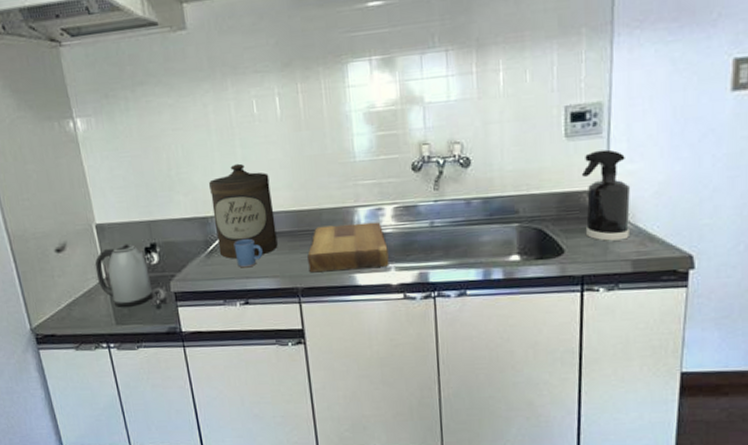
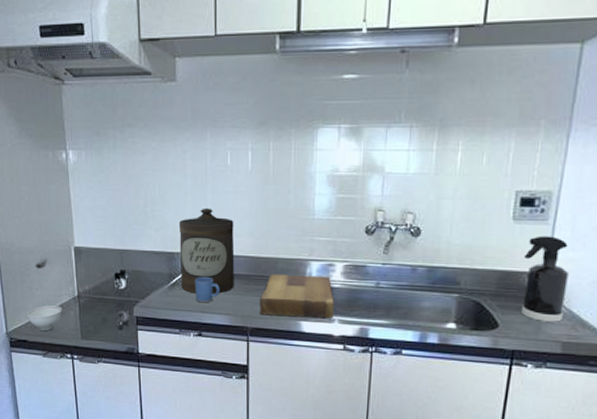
bowl: none [50,292,92,322] -> present [26,305,63,332]
kettle: present [95,243,154,308] -> none [69,267,118,325]

